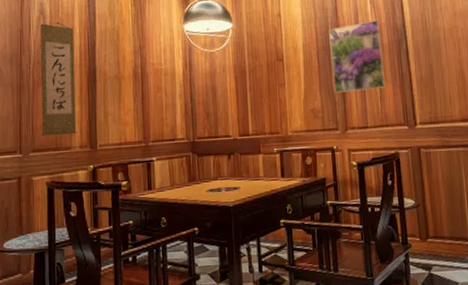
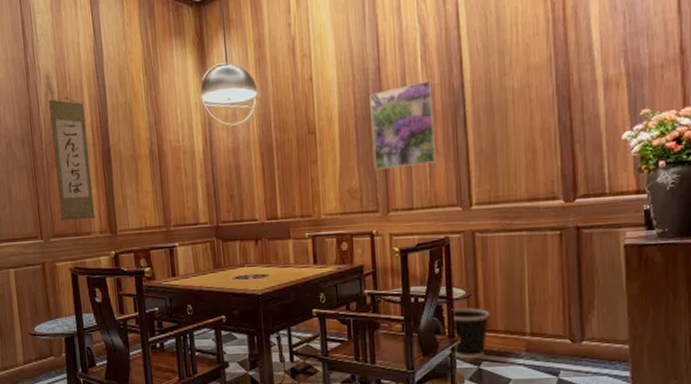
wastebasket: none [396,216,437,265] -> present [442,308,490,359]

